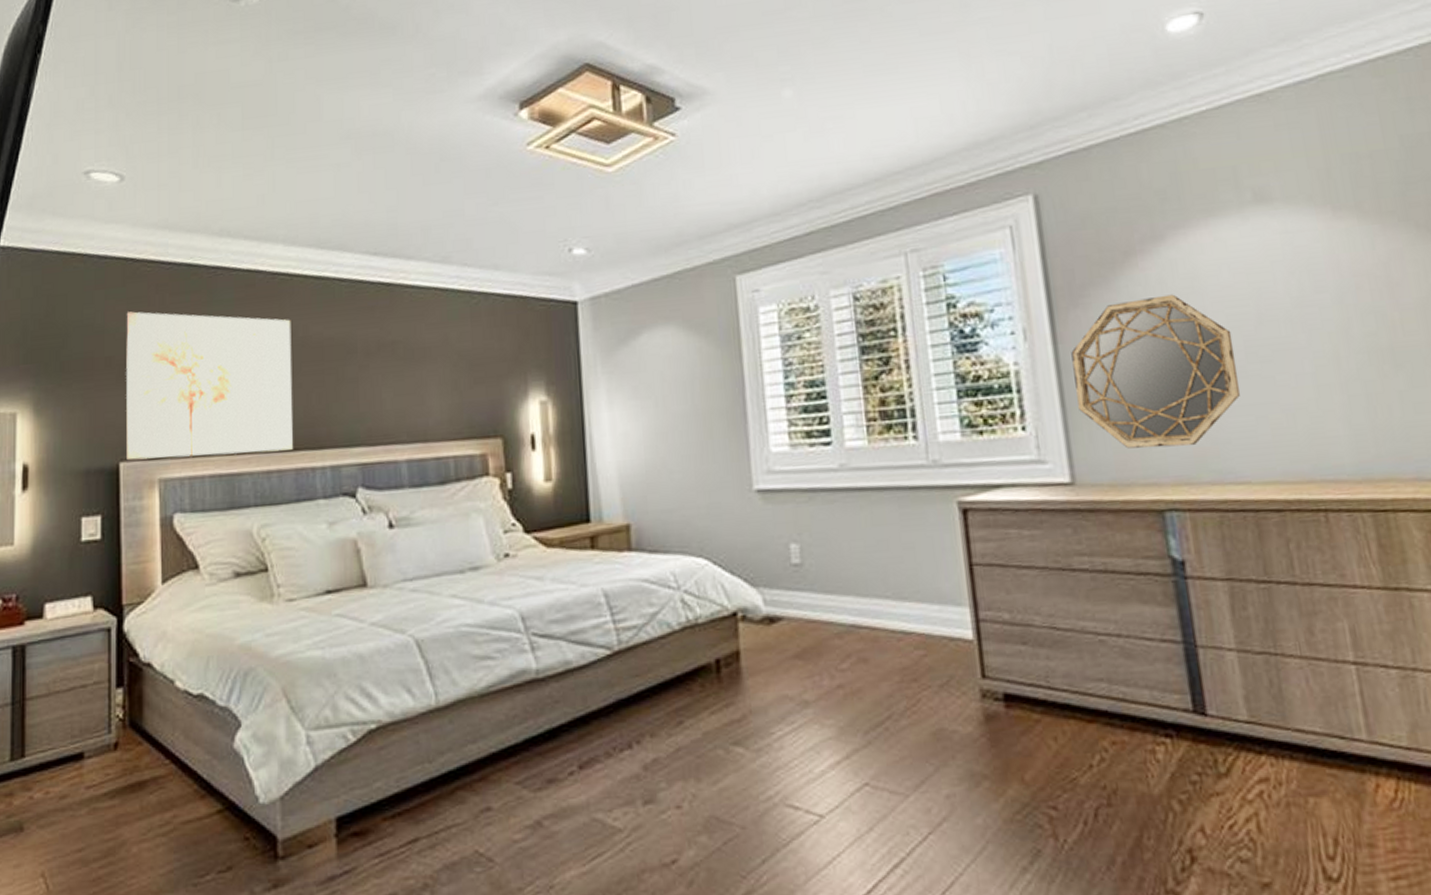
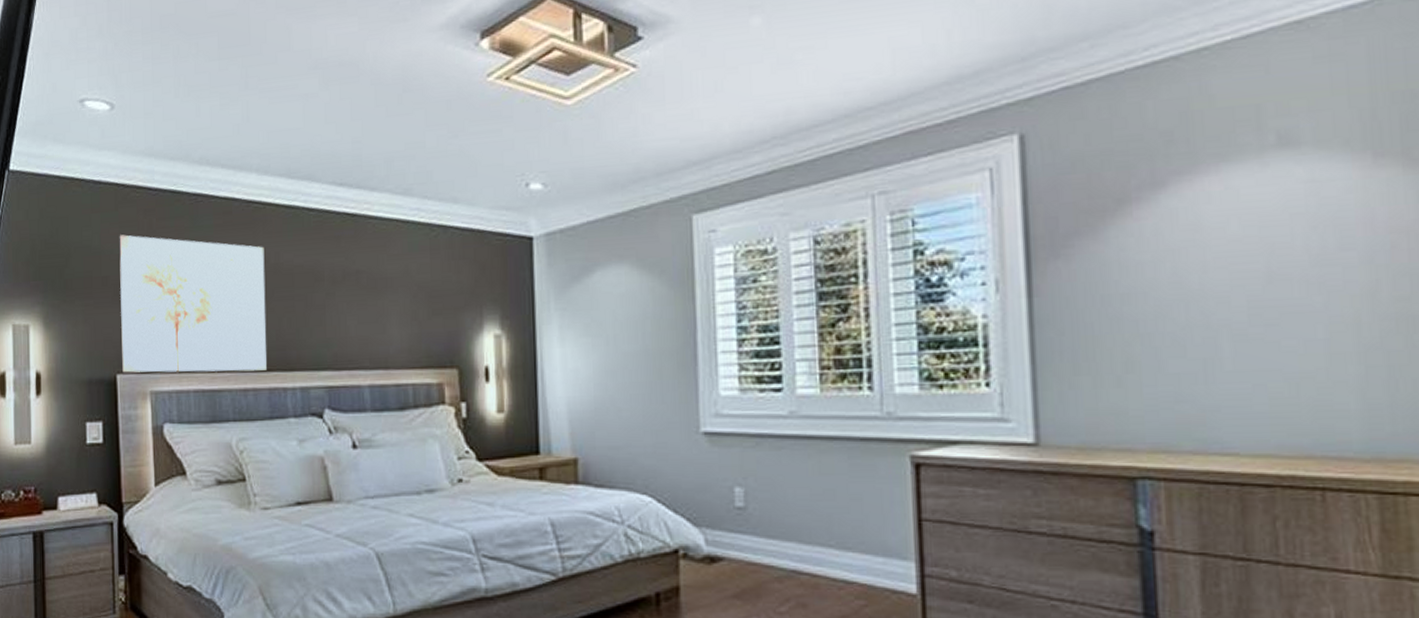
home mirror: present [1071,294,1241,449] -> none [1047,247,1238,412]

